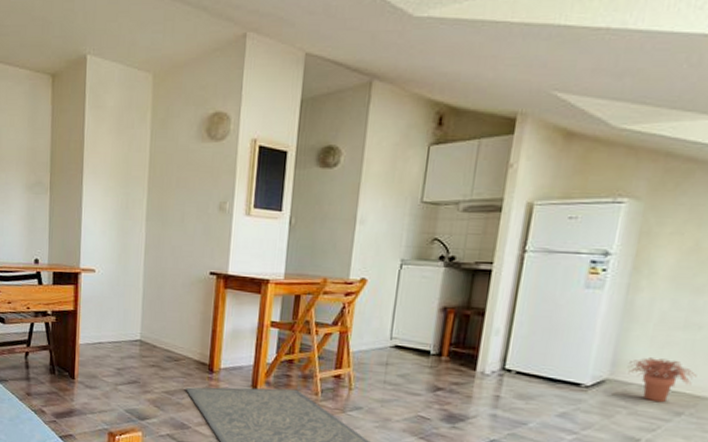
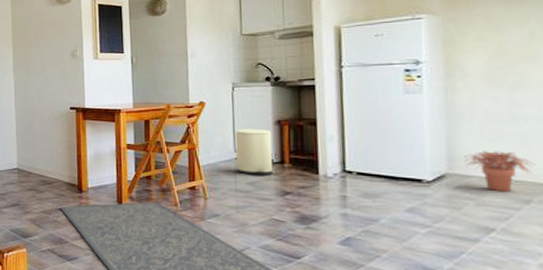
pedal bin: none [389,313,435,368] -> present [235,128,274,175]

